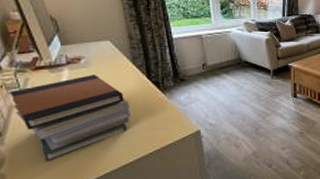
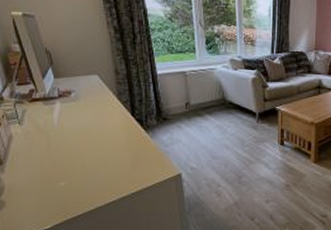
book stack: present [10,75,130,163] -> none [10,109,115,194]

